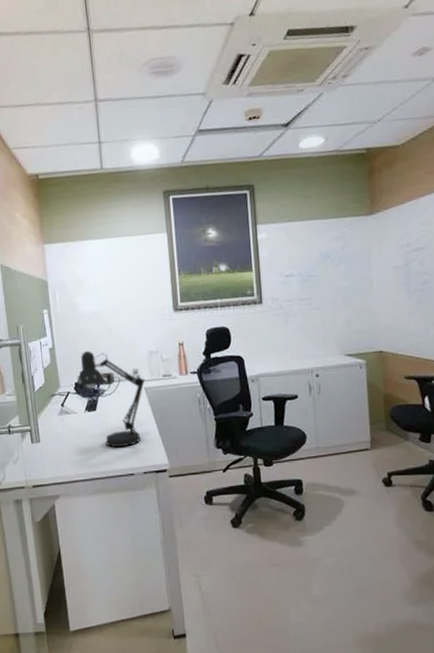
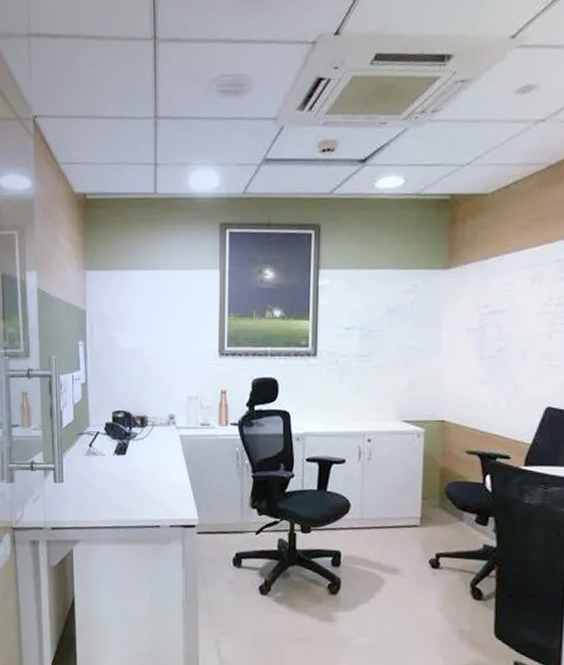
desk lamp: present [76,350,145,448] -> none [107,389,180,497]

